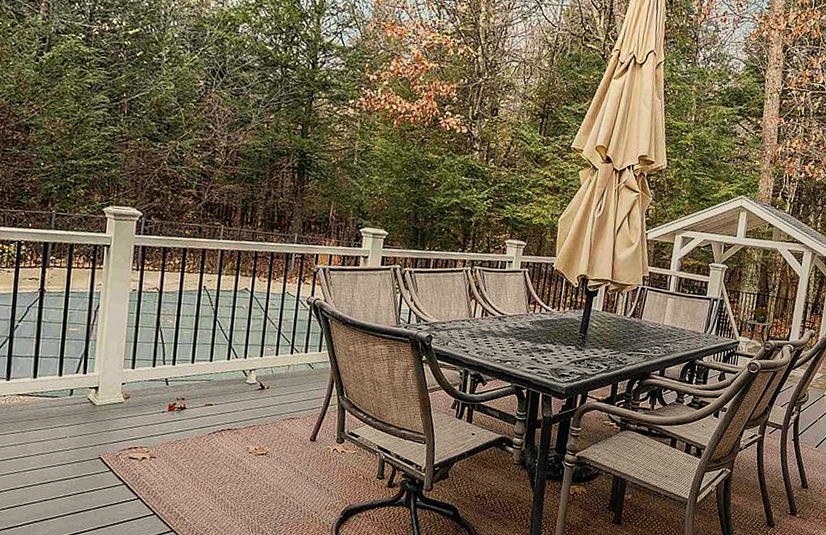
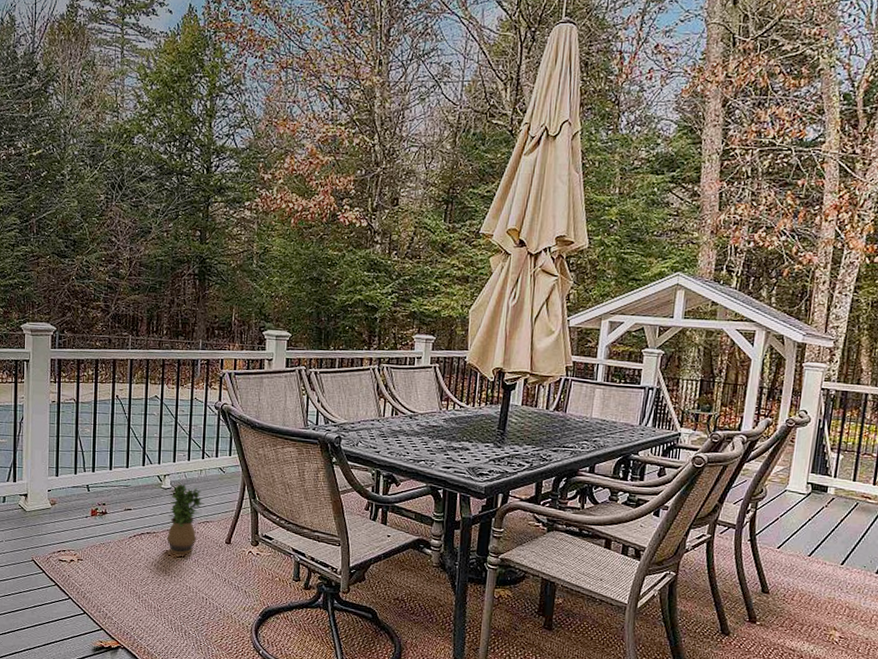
potted plant: none [248,379,291,452] -> present [166,483,204,555]

